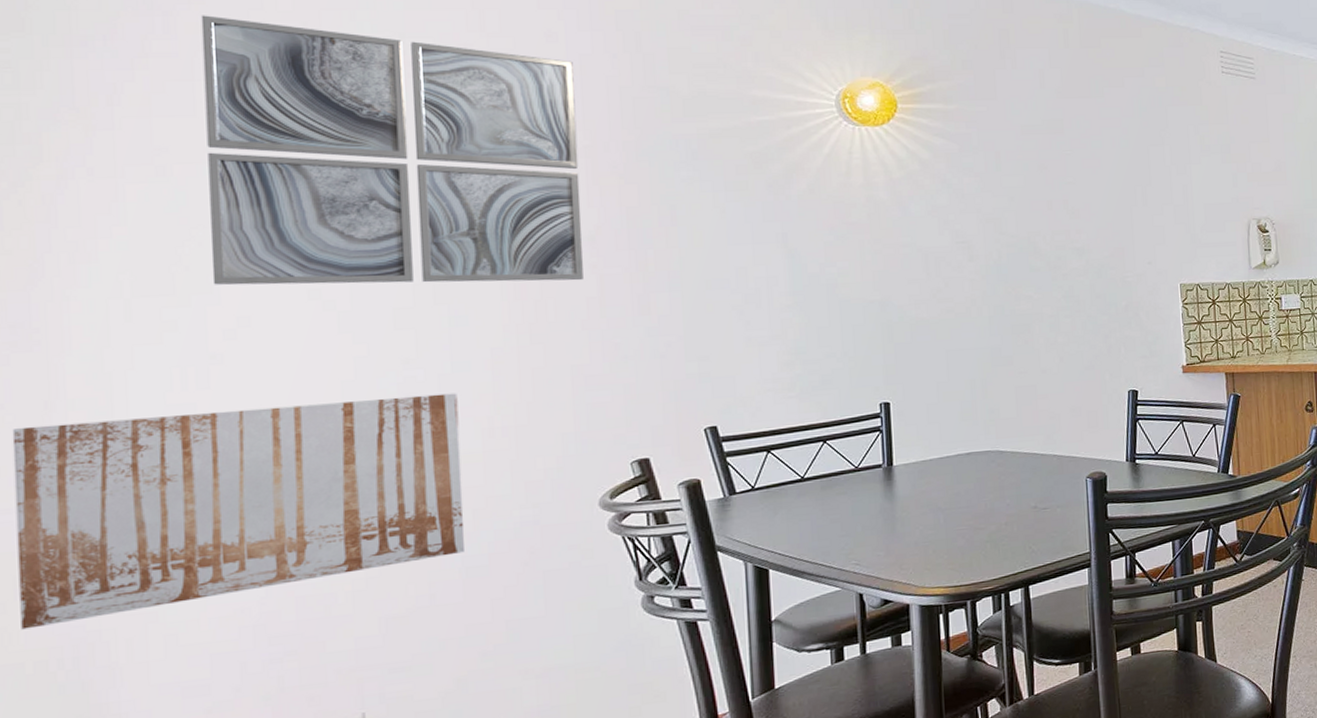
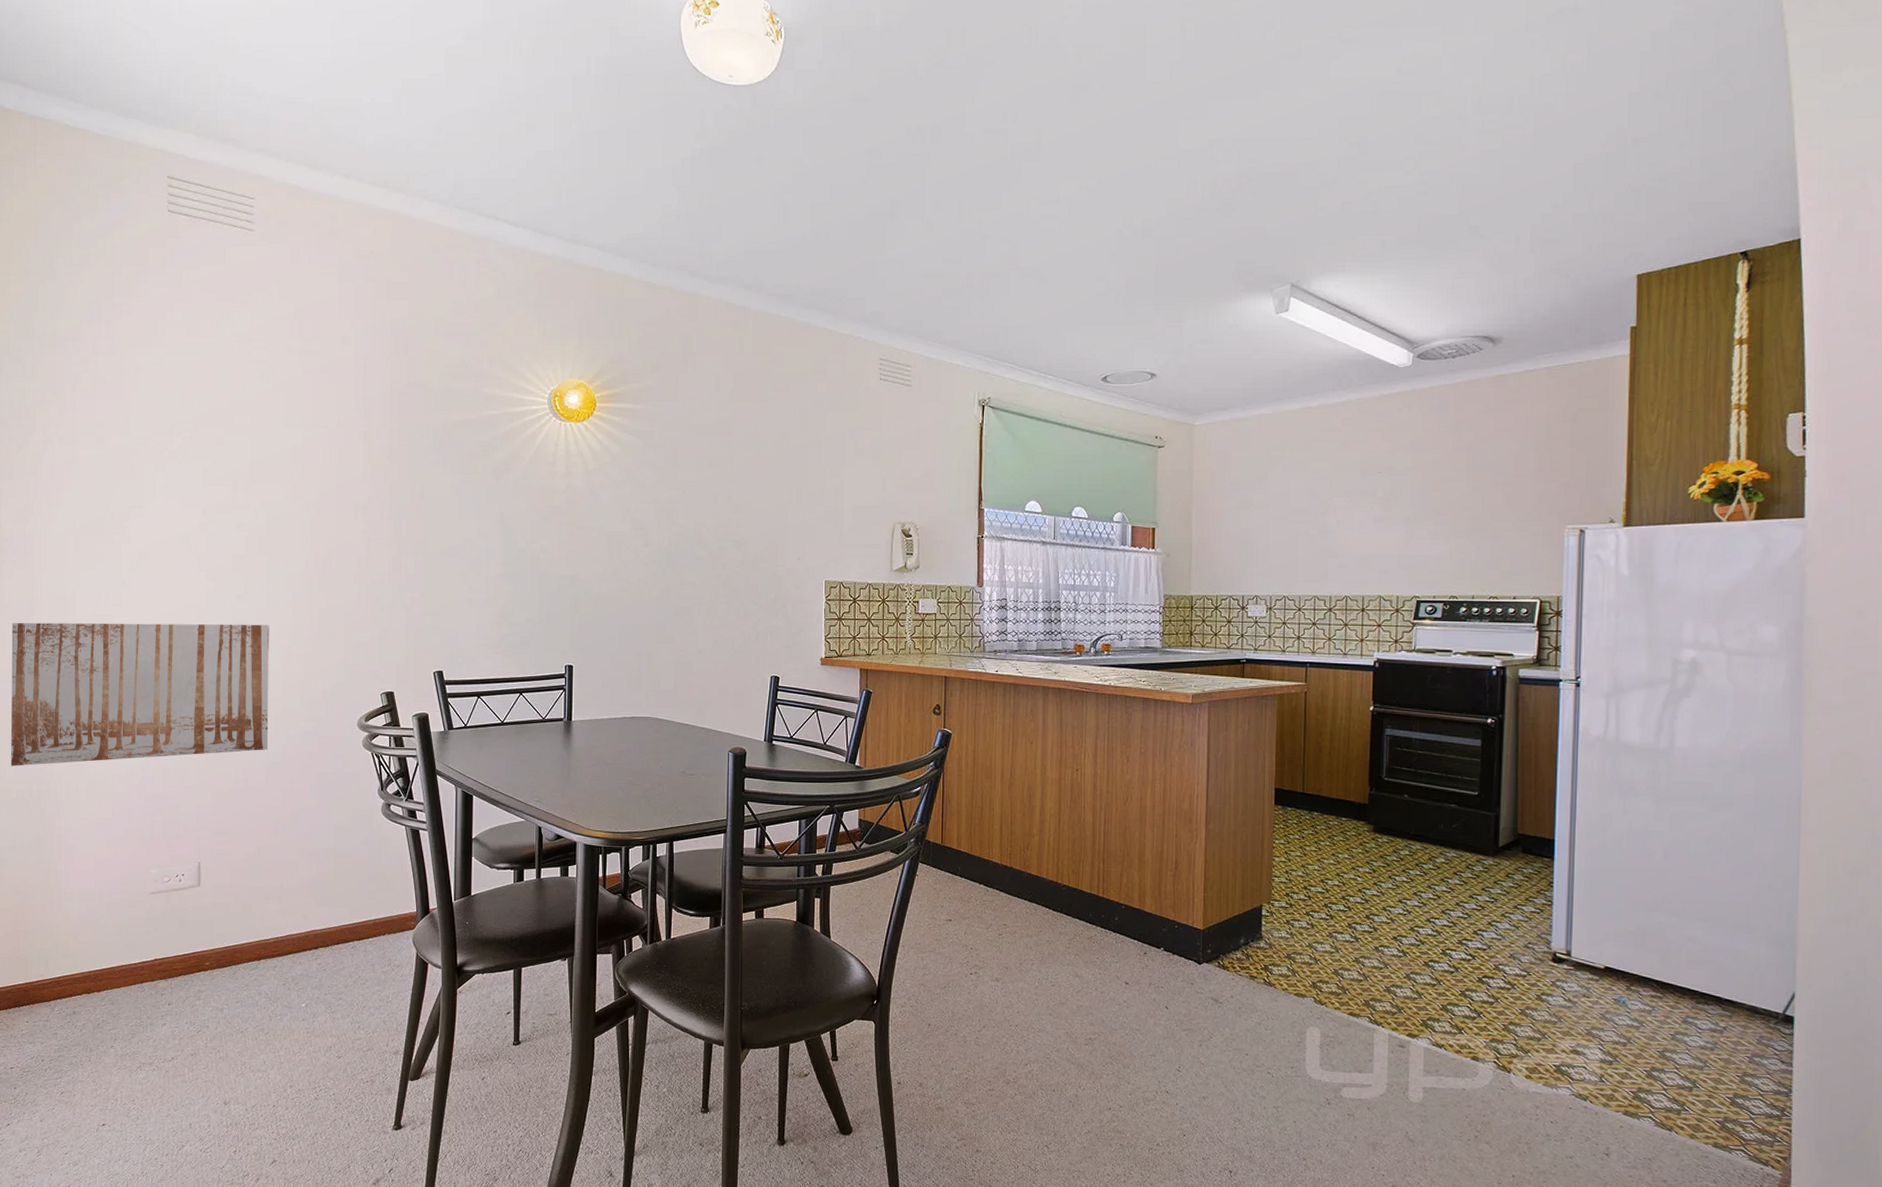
wall art: present [200,15,583,286] -> none [126,323,360,542]

